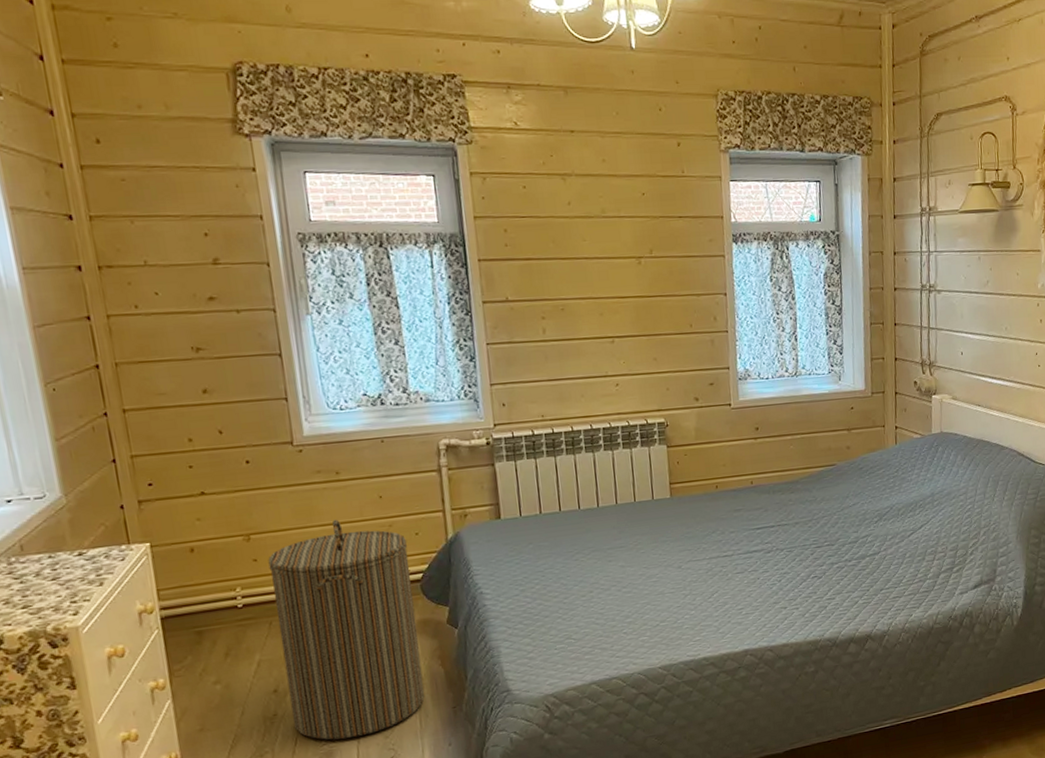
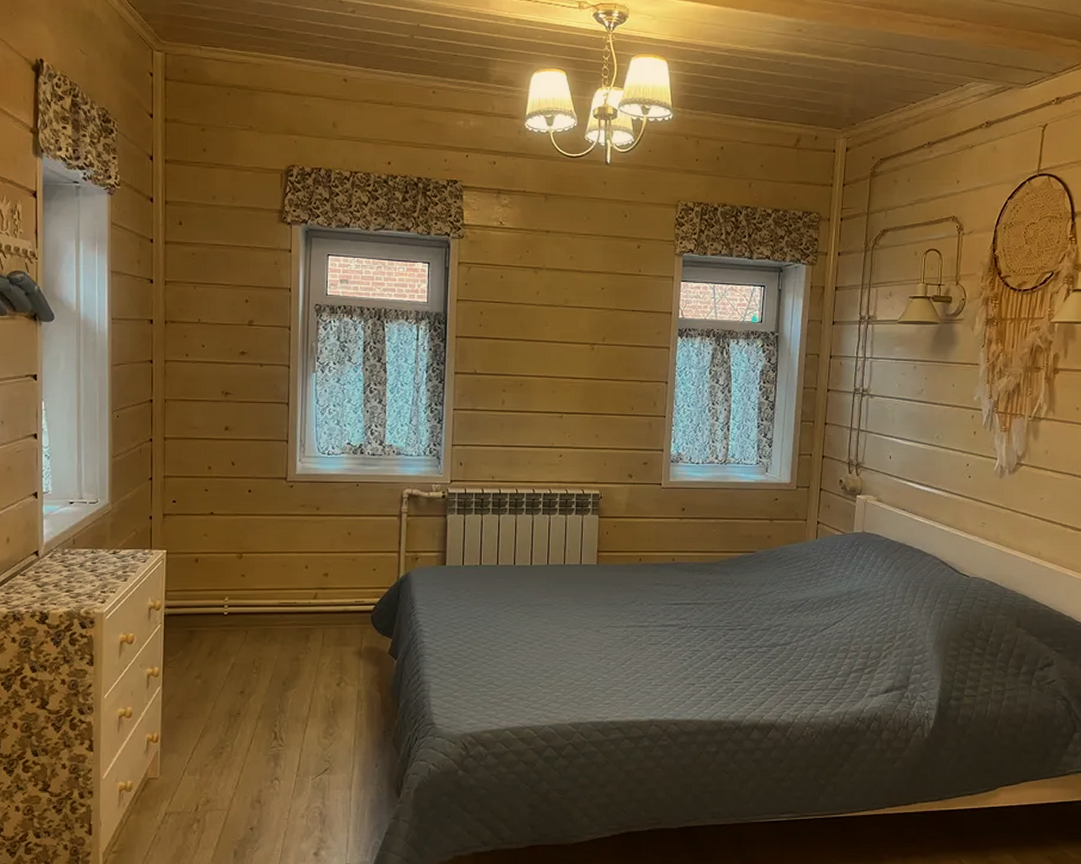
laundry hamper: present [268,519,425,740] -> none [253,549,366,745]

